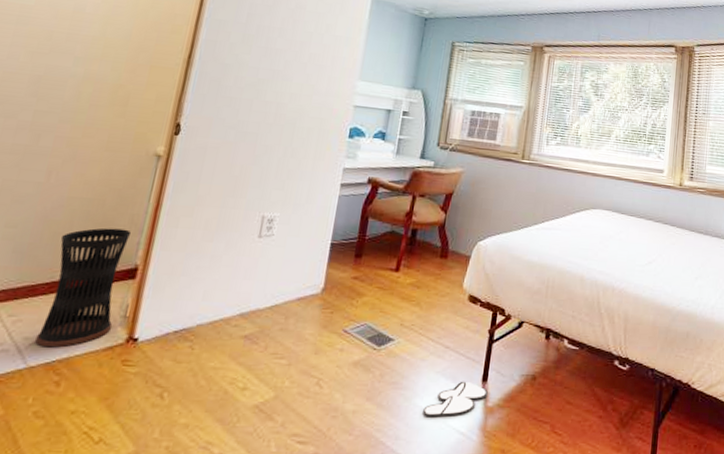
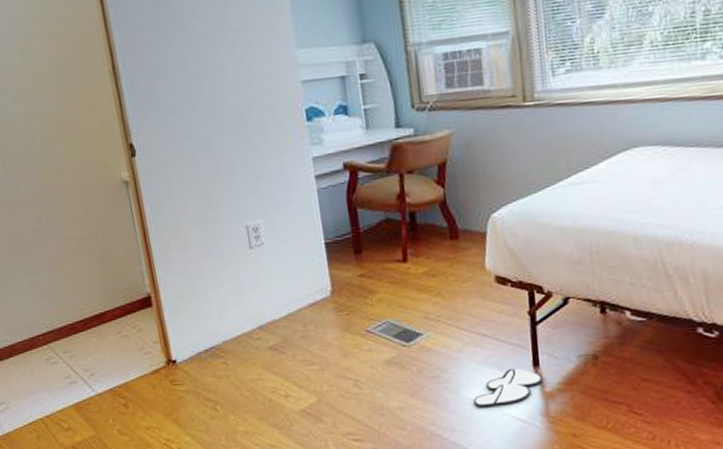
umbrella stand: present [35,228,132,348] -> none [76,261,150,376]

